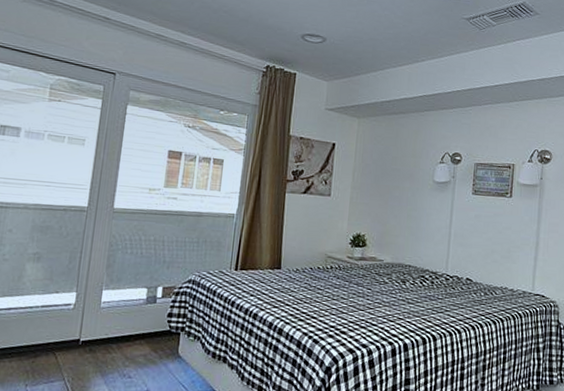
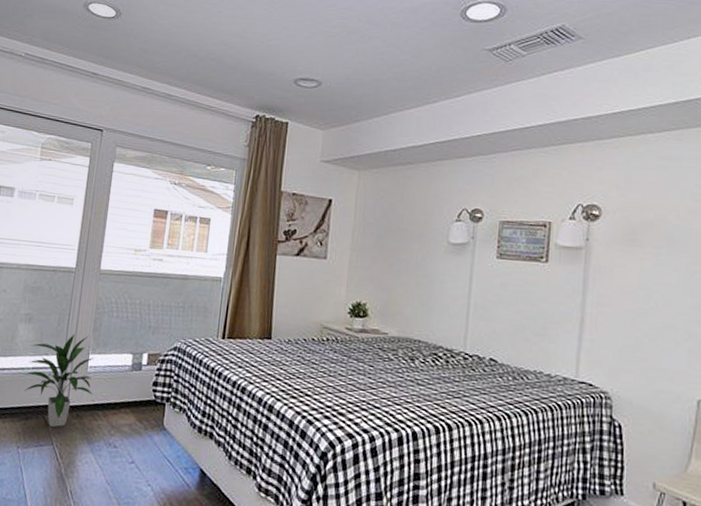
indoor plant: none [32,271,108,364] -> present [24,334,94,428]

